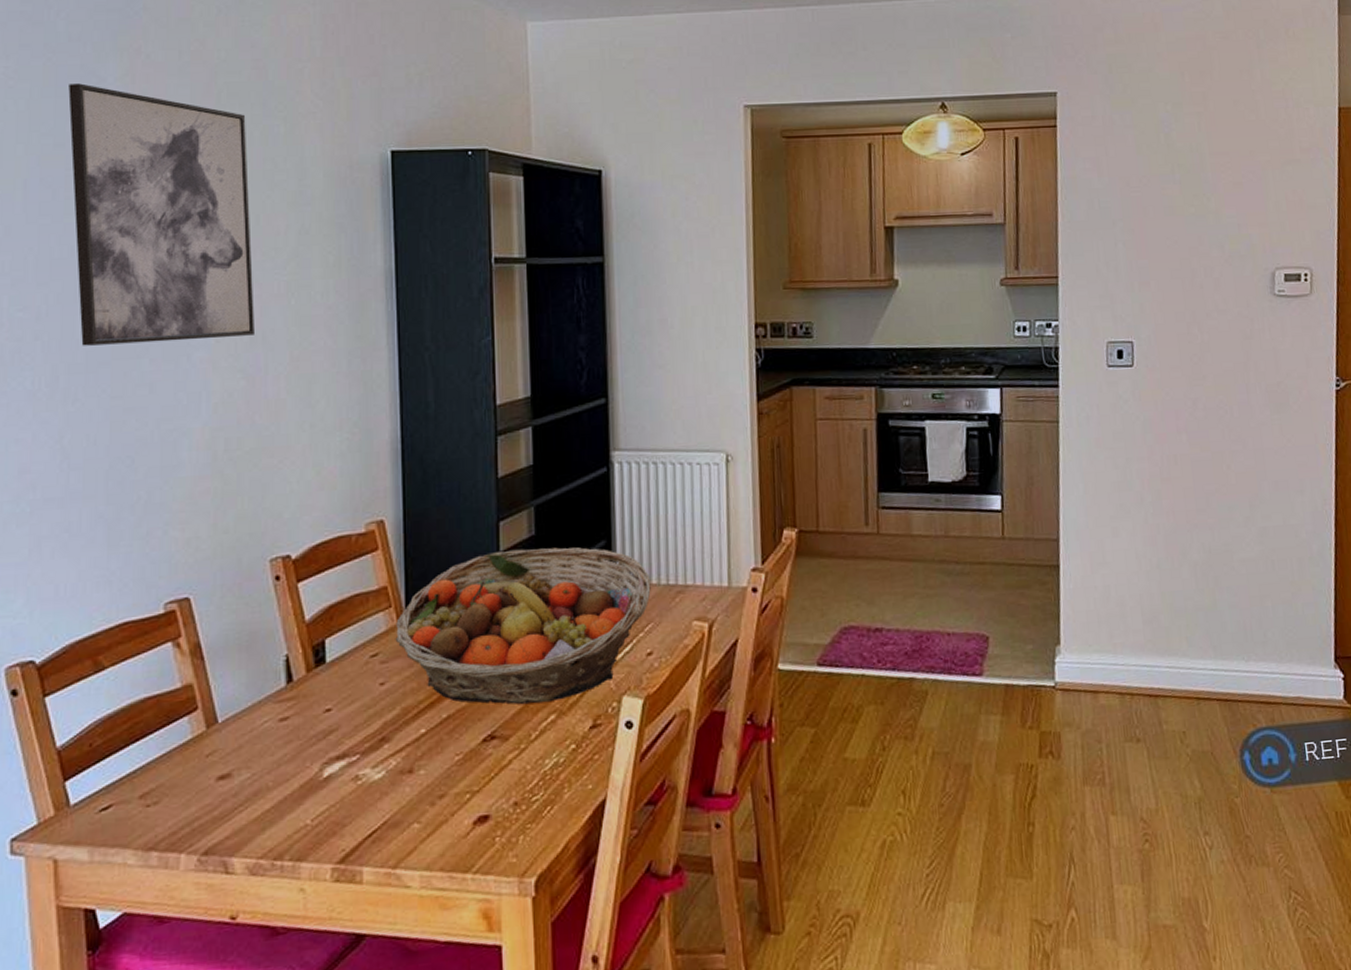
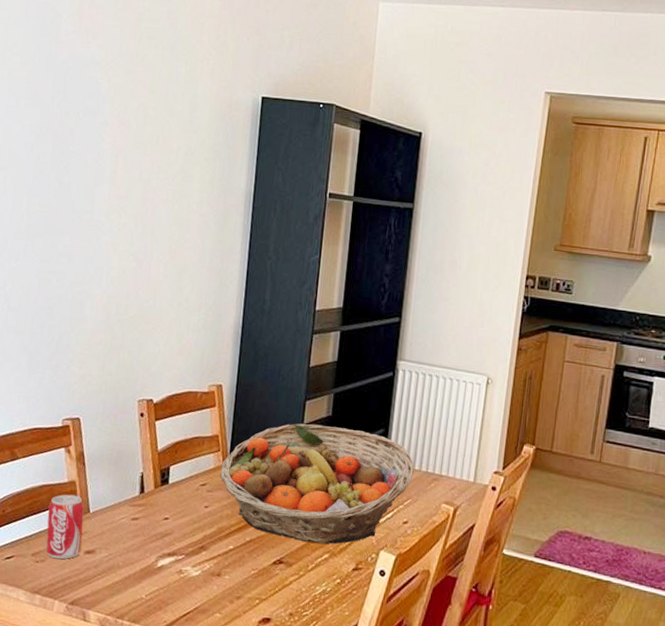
wall art: present [68,83,254,346] -> none [25,16,158,229]
beverage can: none [156,702,212,796] -> present [45,494,84,559]

